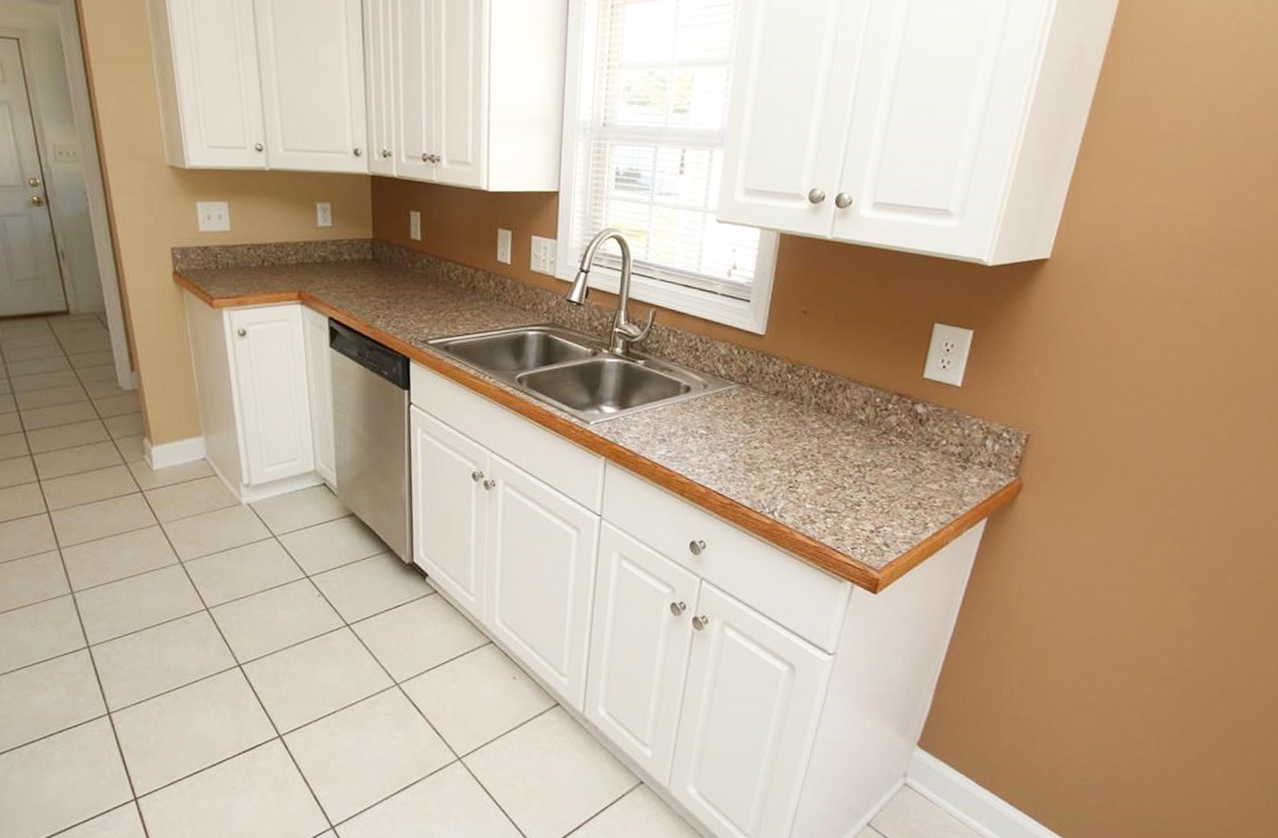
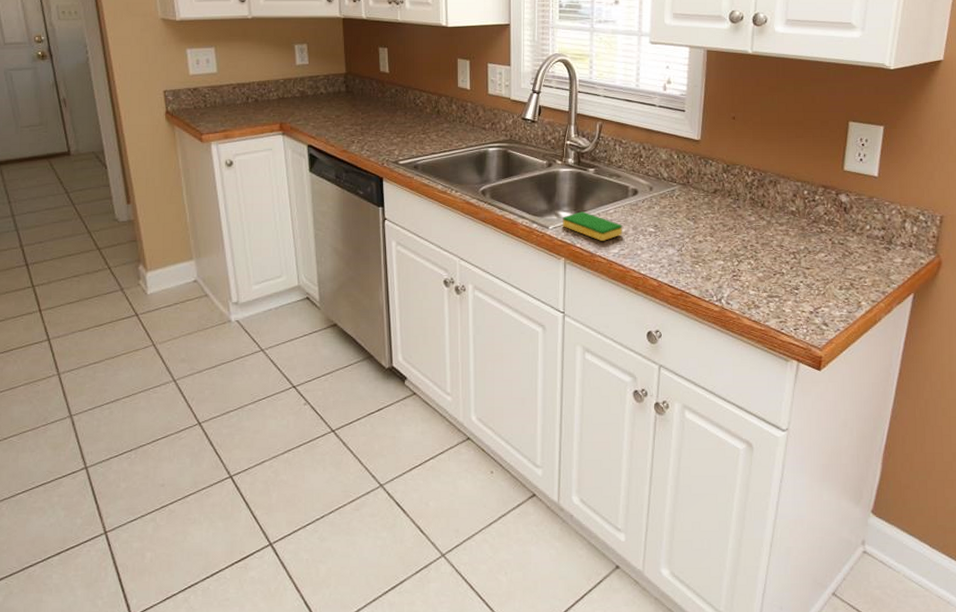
dish sponge: none [605,407,671,441] -> present [563,211,623,241]

